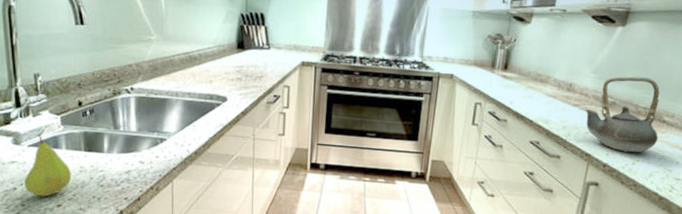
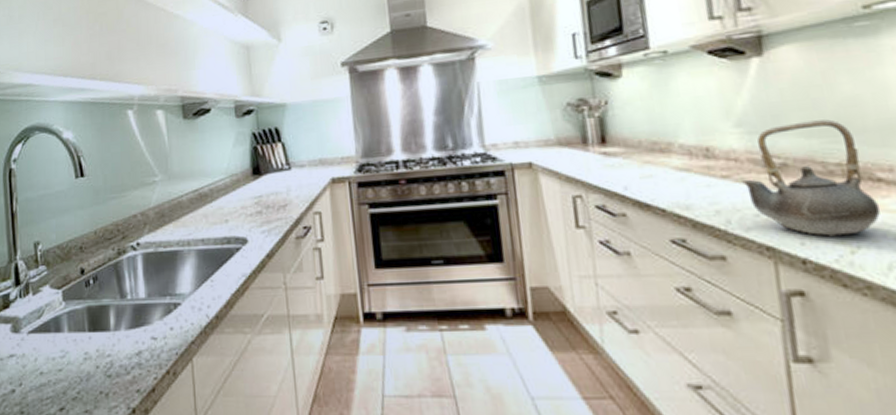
fruit: present [23,134,72,197] -> none [23,316,75,398]

